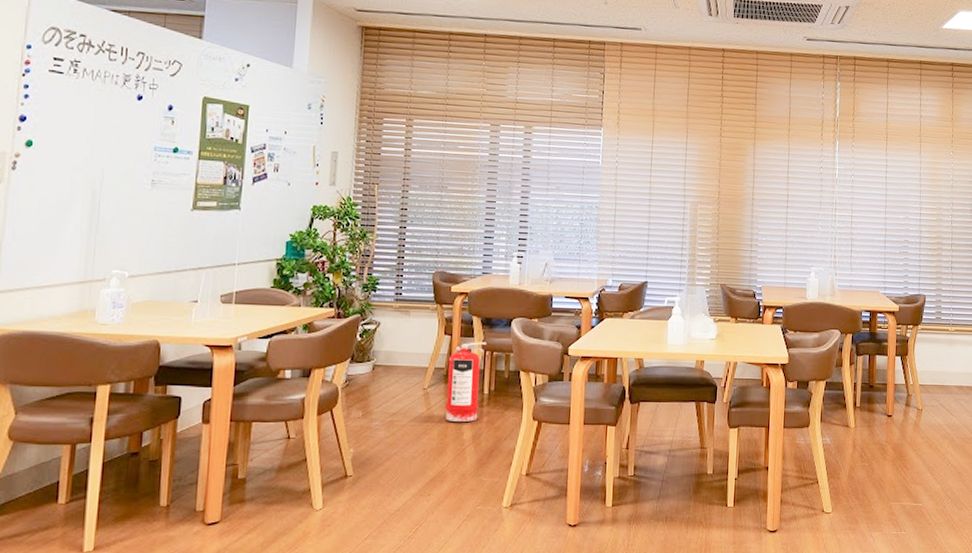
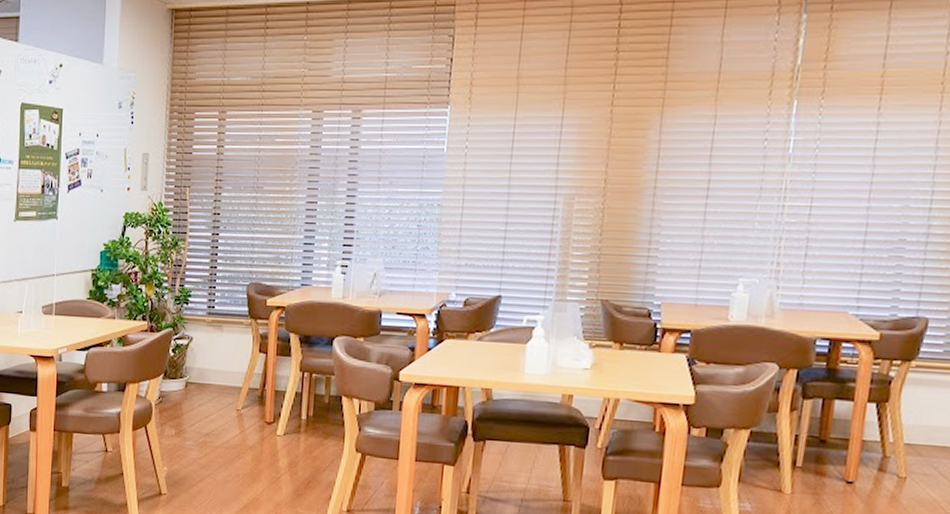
fire extinguisher: present [445,342,486,422] -> none [260,362,305,448]

